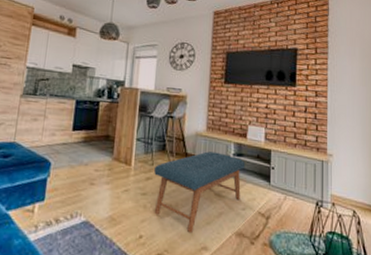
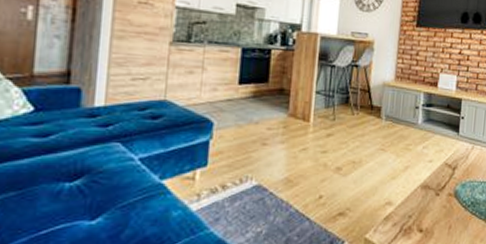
bench: present [154,151,246,232] -> none [335,103,435,188]

